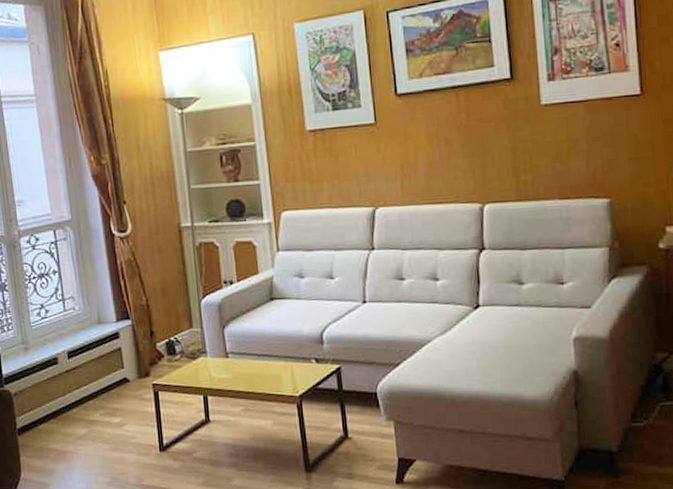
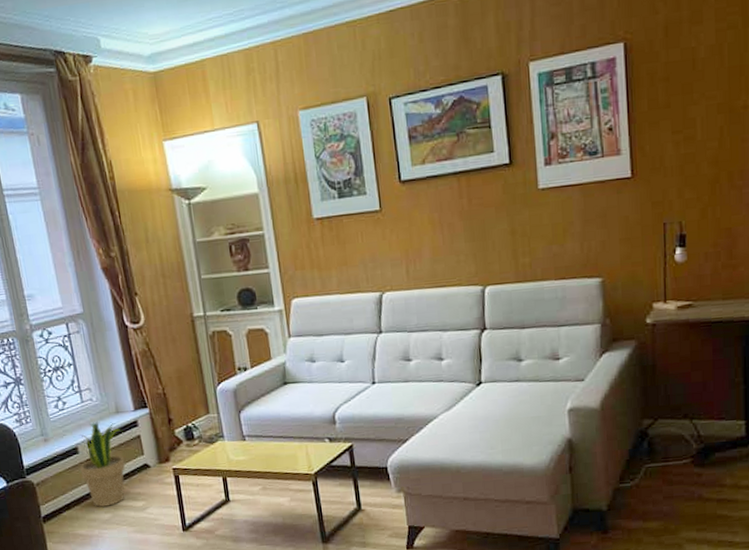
potted plant: none [59,331,105,422] -> present [80,421,126,508]

